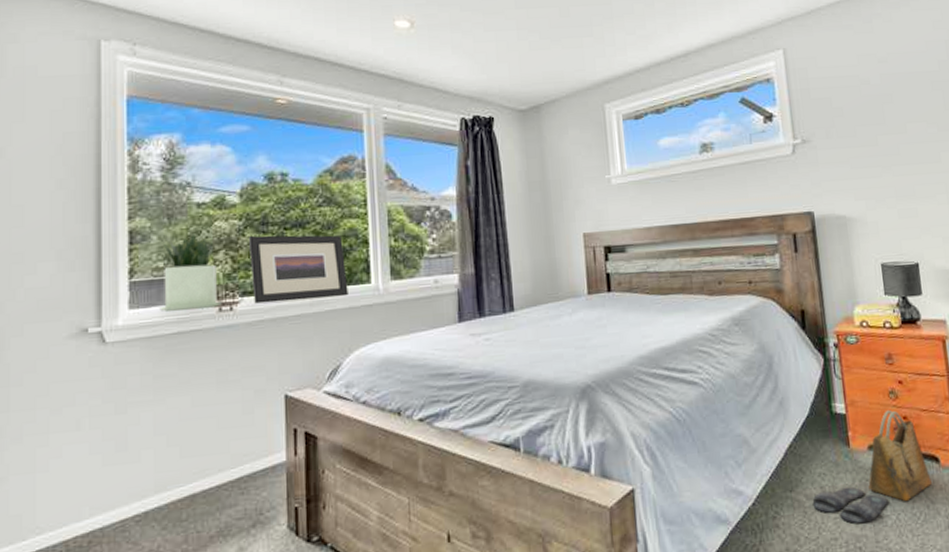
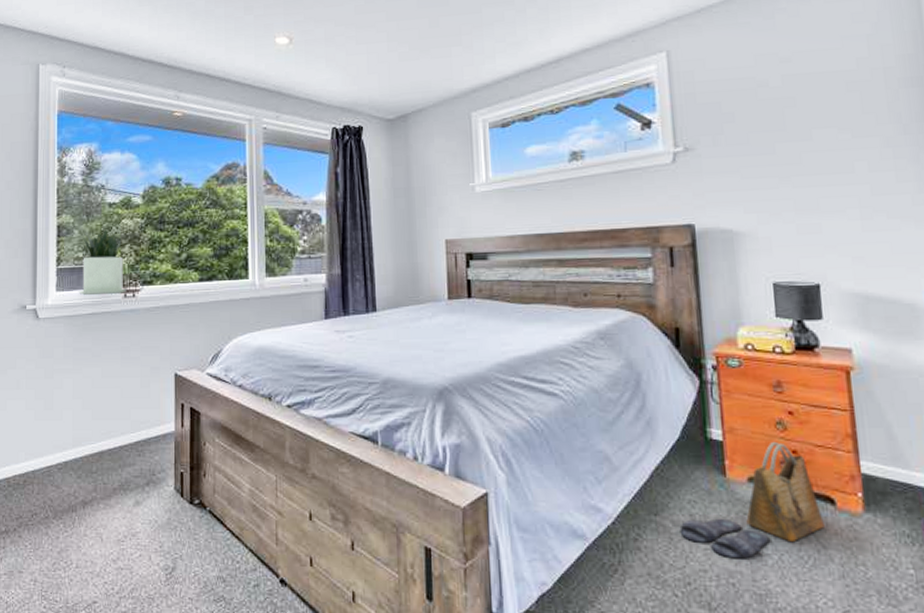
picture frame: present [248,235,348,304] -> none [148,232,229,292]

